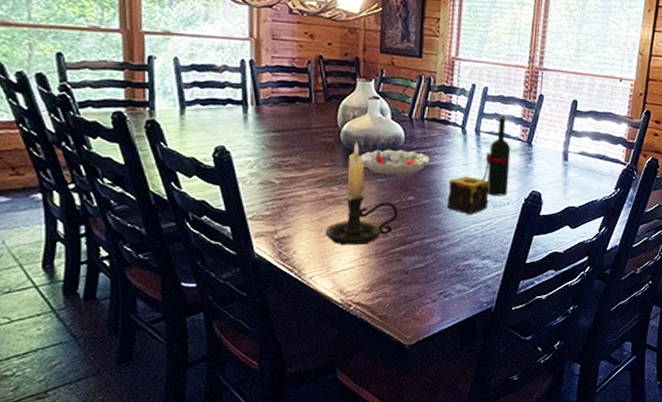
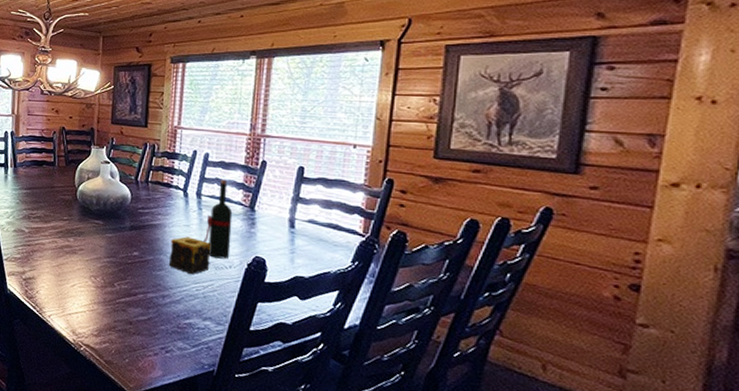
candle holder: present [325,142,399,246] -> none [62,200,125,293]
decorative bowl: present [360,149,431,176] -> none [92,207,154,232]

